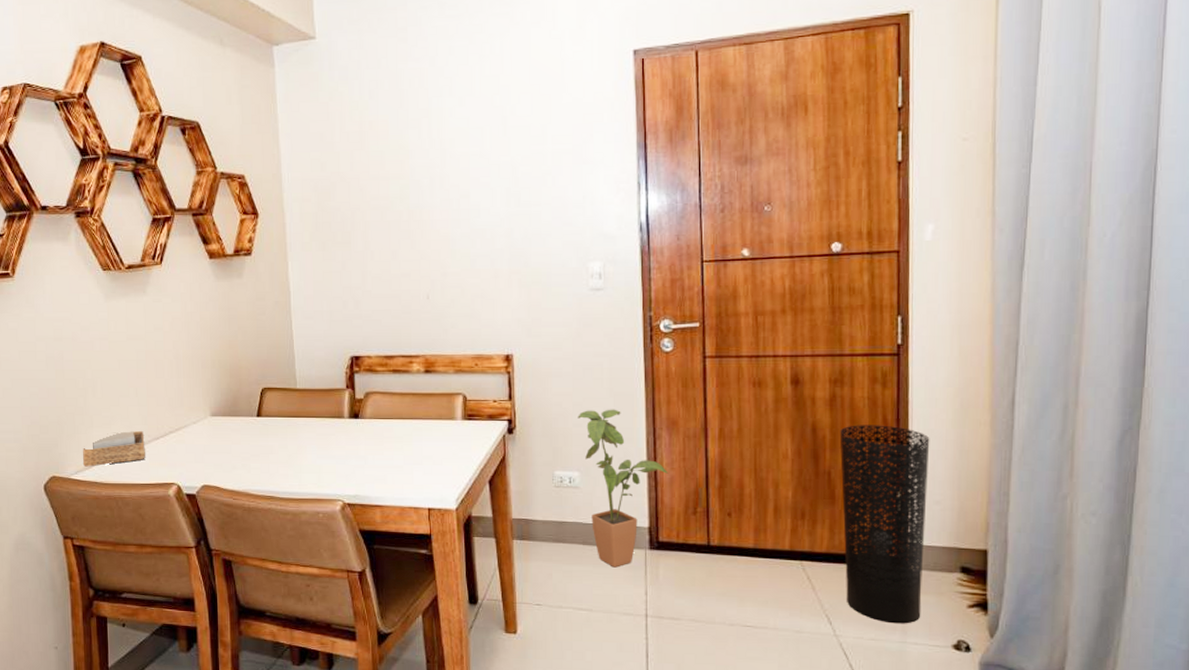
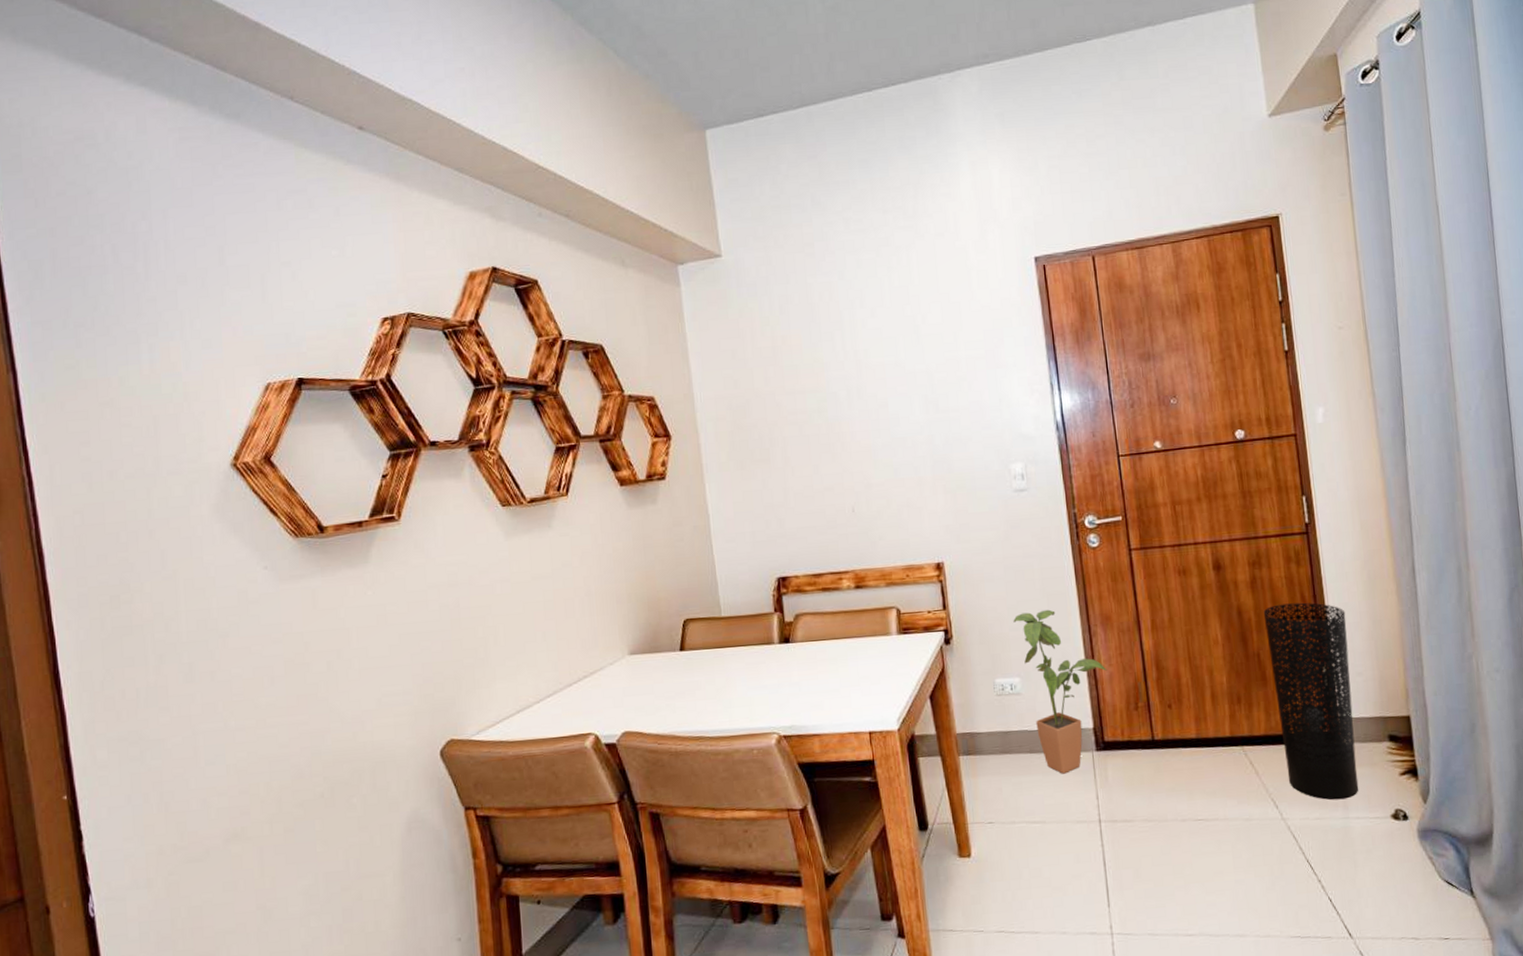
napkin holder: present [82,431,145,467] -> none [484,679,557,725]

